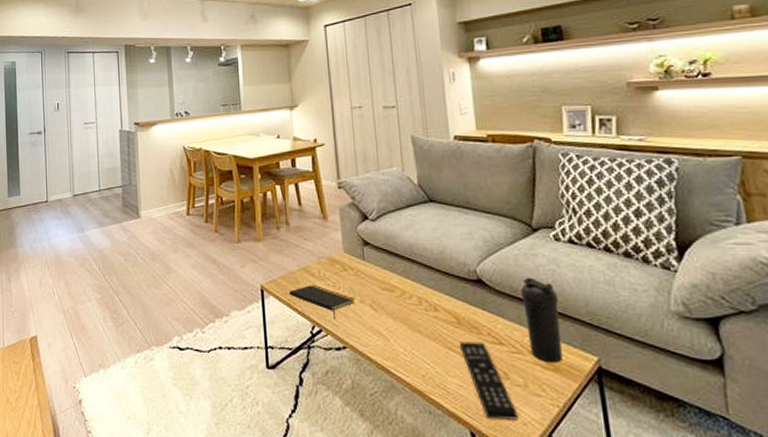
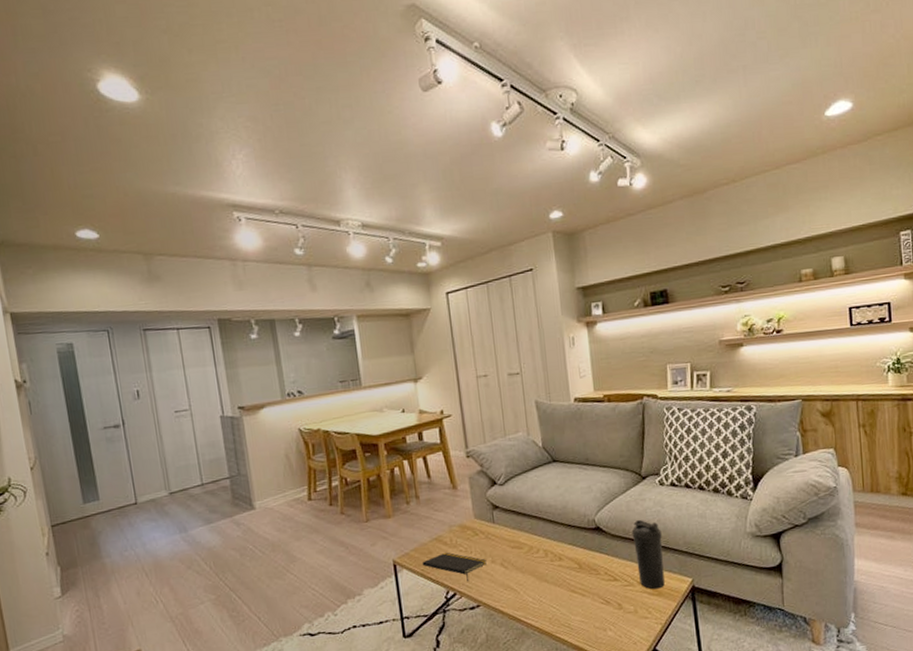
remote control: present [460,341,518,420] -> none [581,581,630,644]

